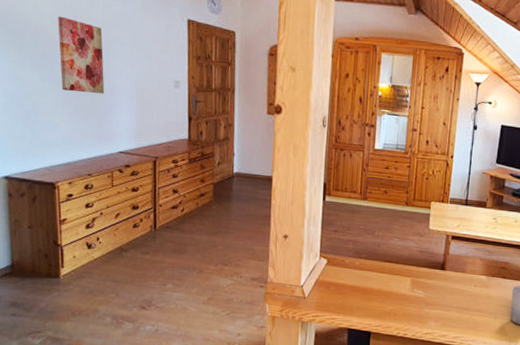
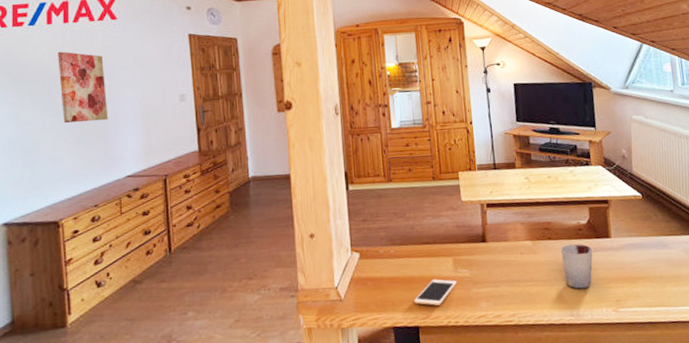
cell phone: none [370,294,412,317] -> present [414,279,457,306]

